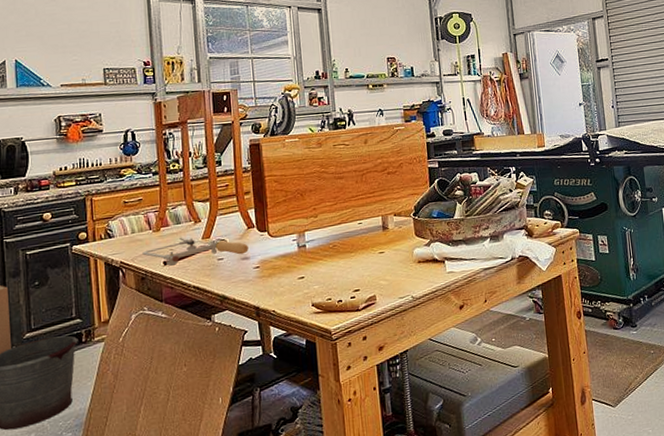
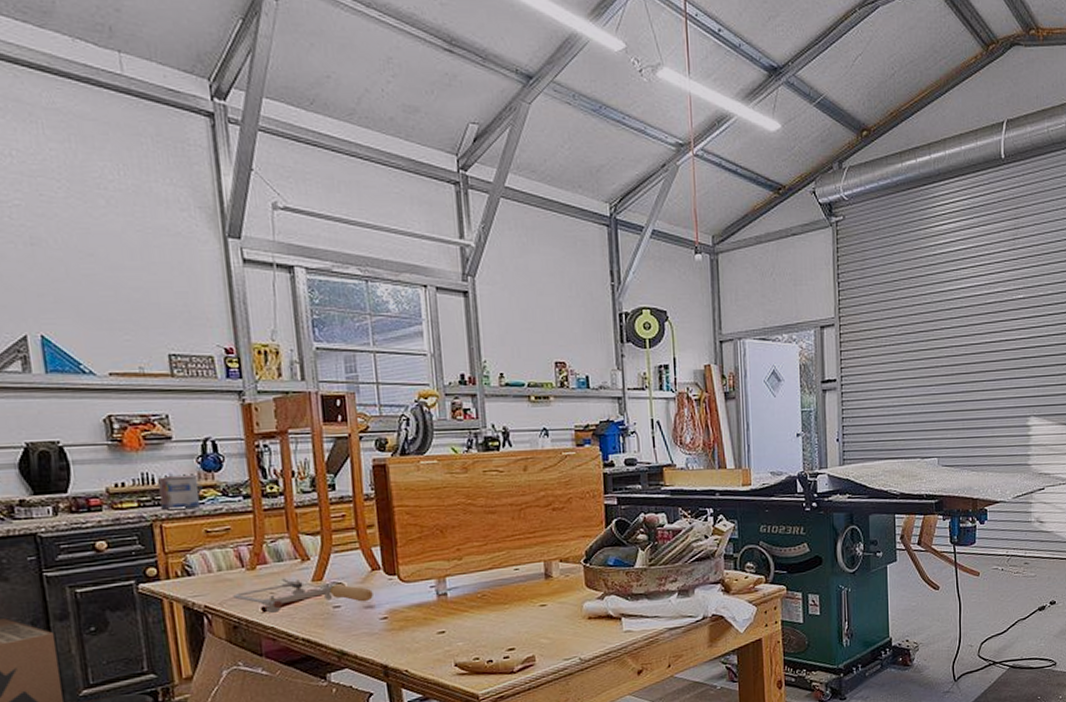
paint can: none [90,157,123,186] -> present [157,474,203,510]

